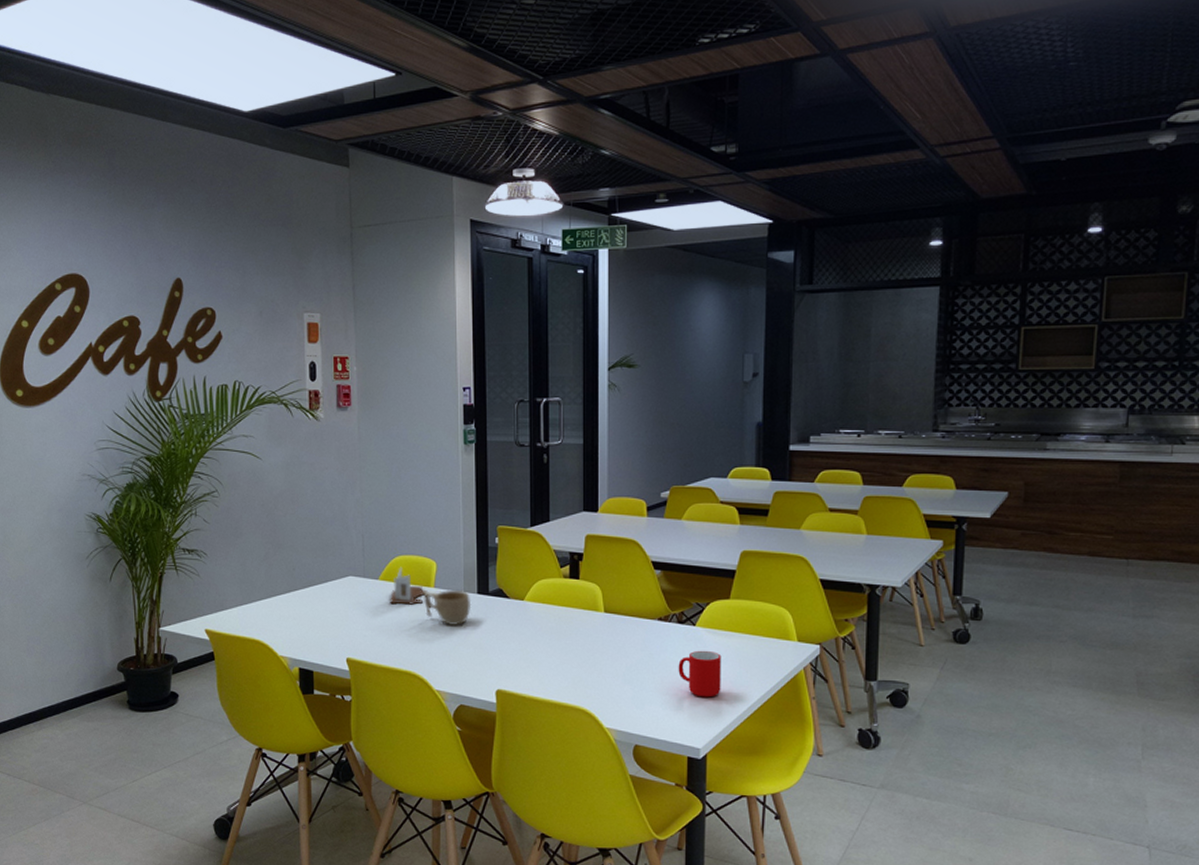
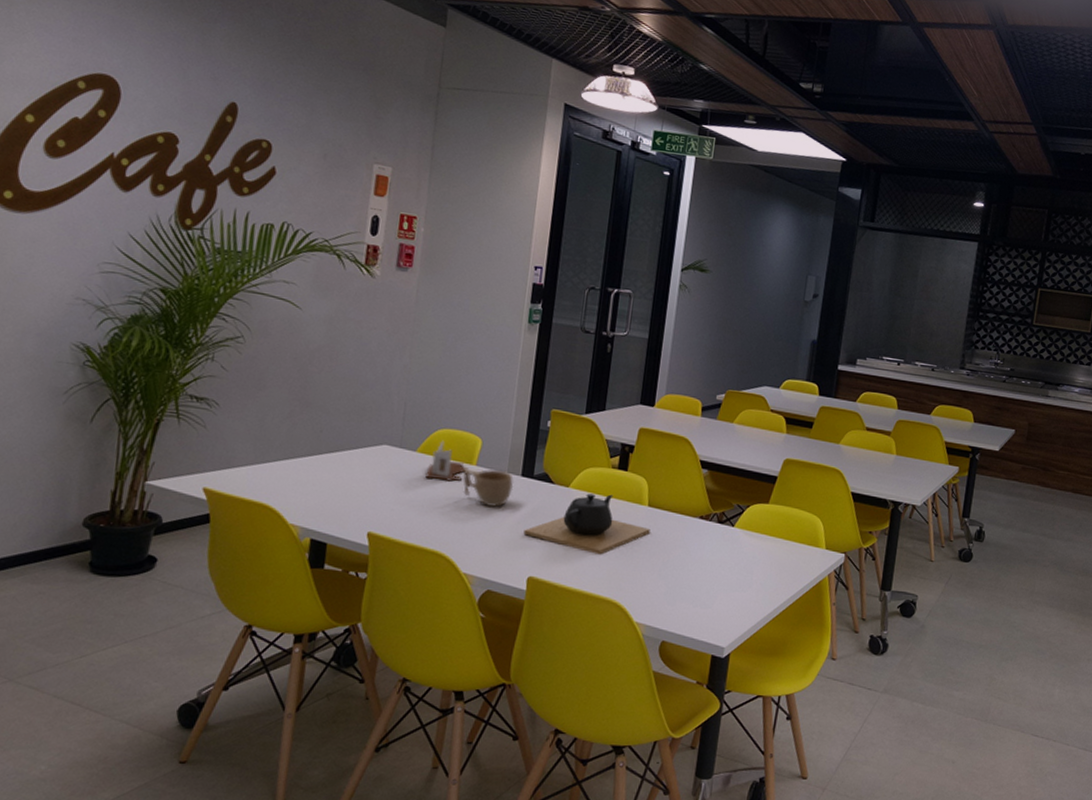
teapot: none [486,604,609,664] -> present [523,493,650,555]
cup: present [678,650,722,698] -> none [712,550,755,598]

